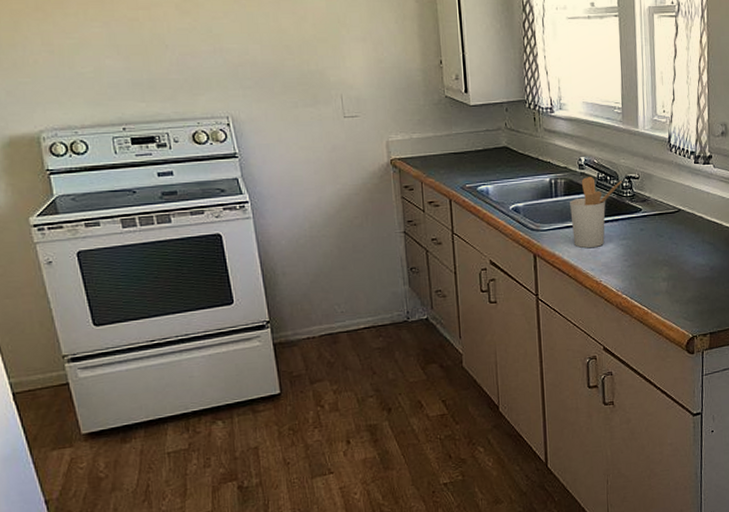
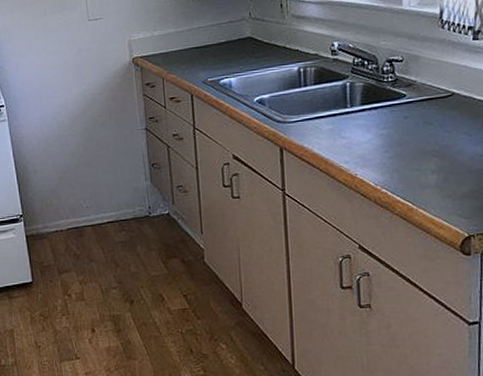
utensil holder: present [570,176,622,249] -> none [321,61,382,140]

